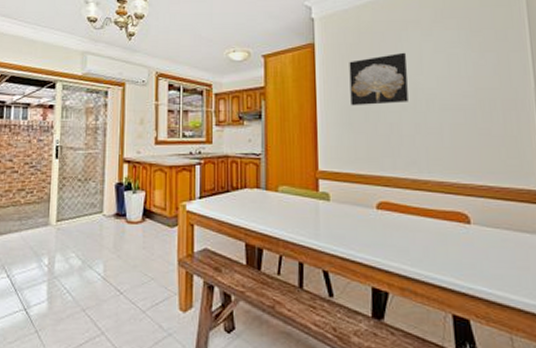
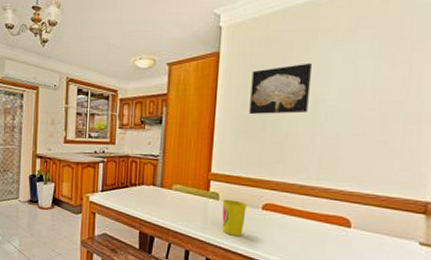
cup: none [333,199,360,242] -> present [222,199,247,236]

